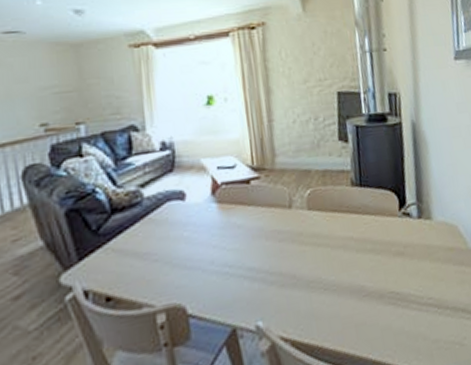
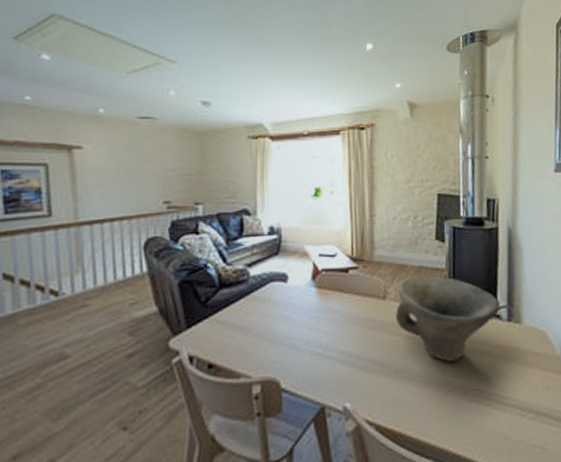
bowl: none [302,179,409,267] -> present [395,276,500,362]

